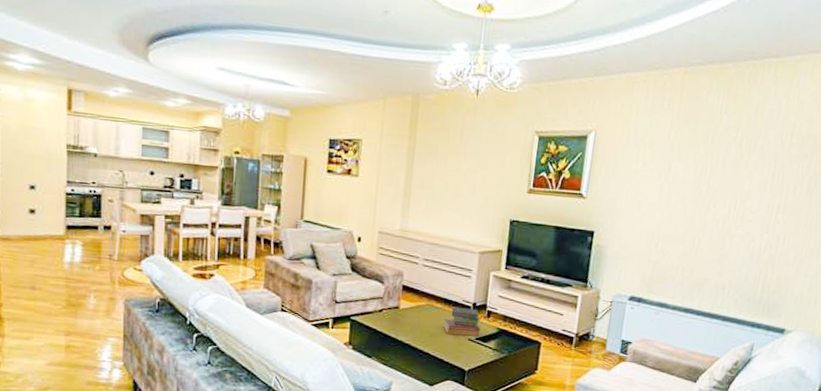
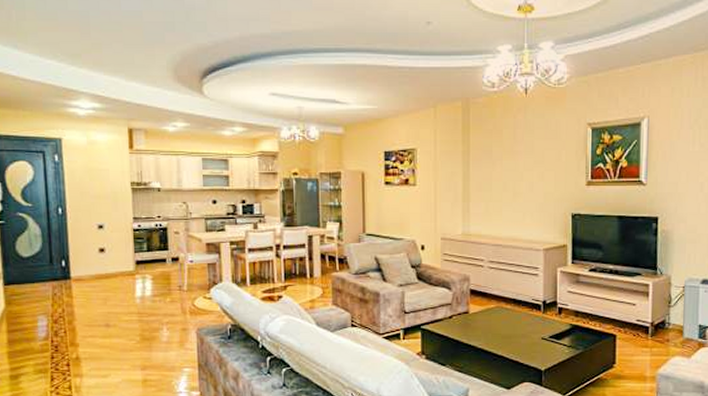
books: present [443,306,481,337] -> none [515,306,553,335]

